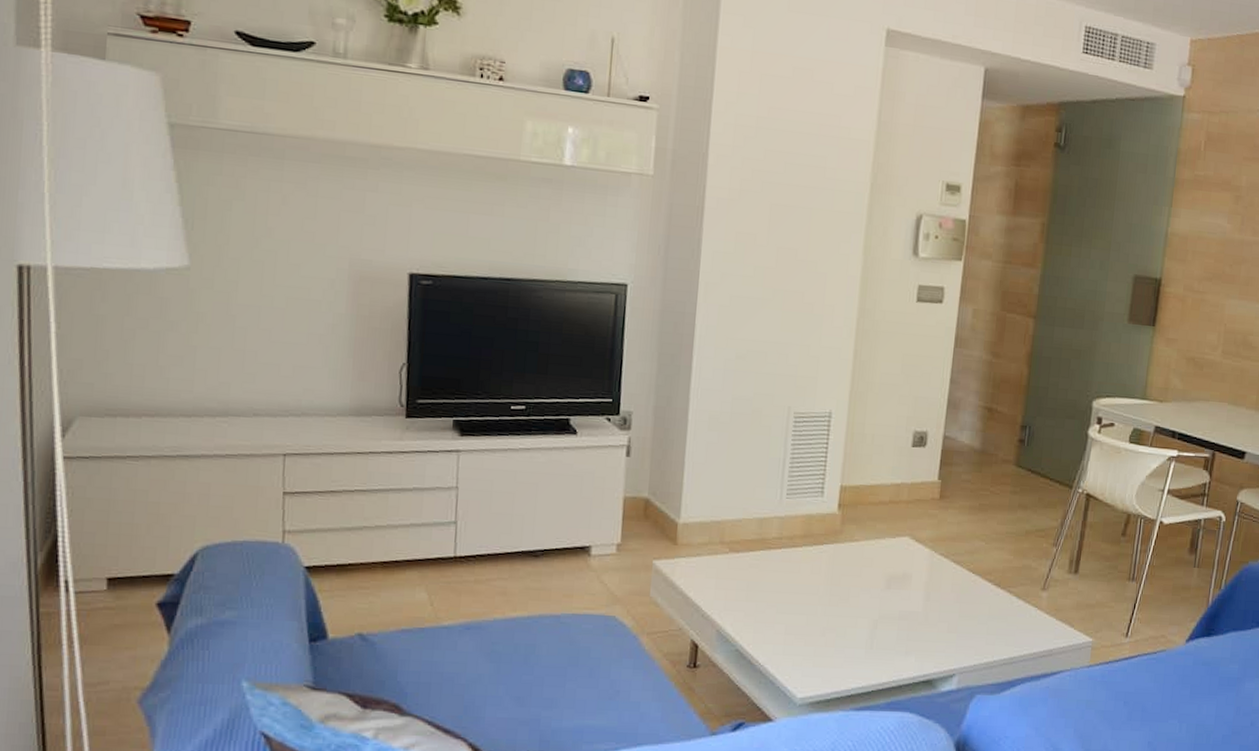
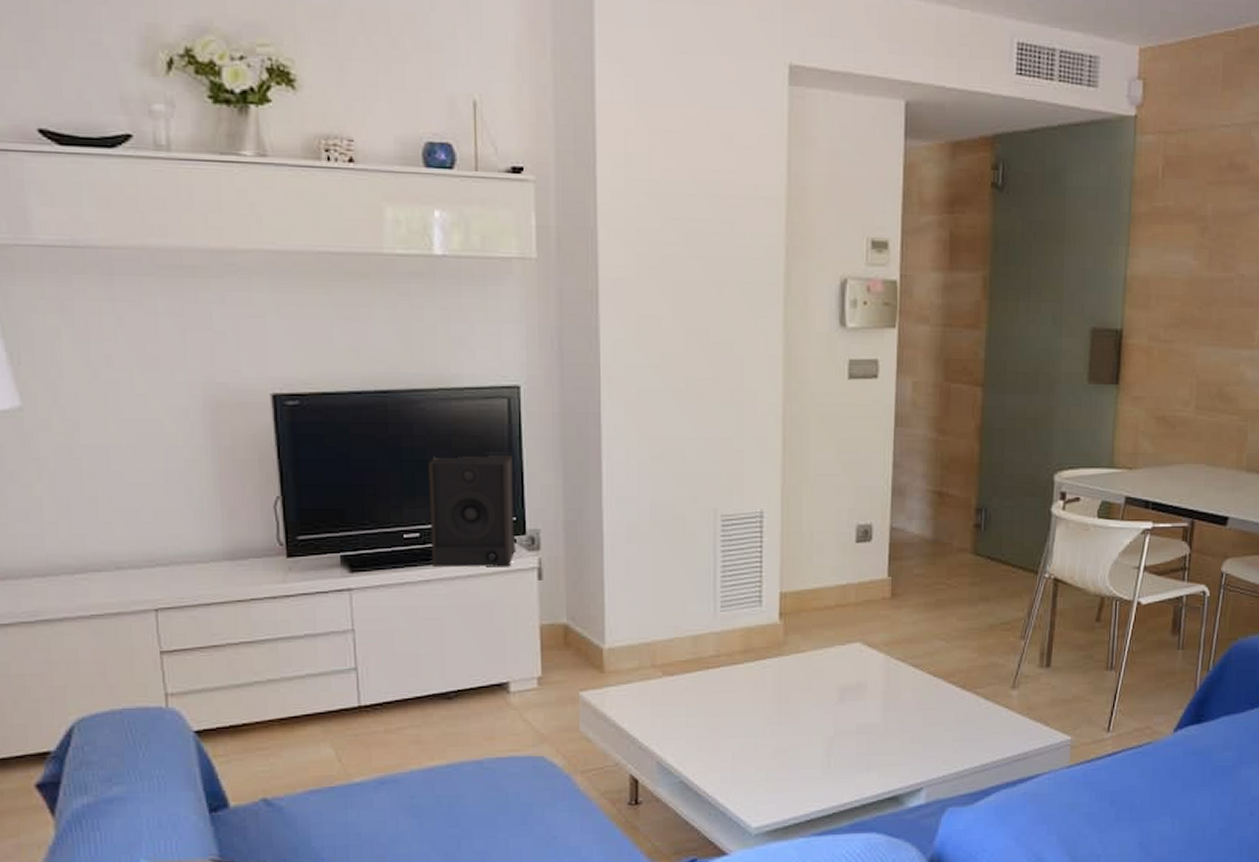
studio monitor: none [533,340,614,443] -> present [427,452,515,568]

